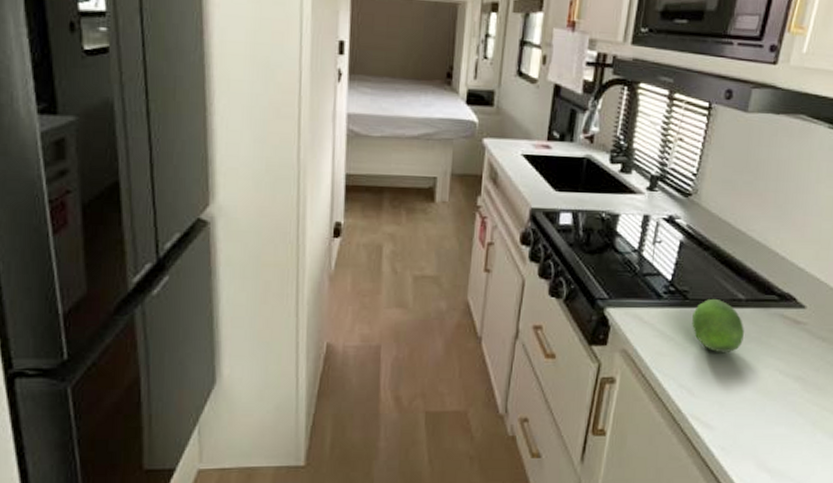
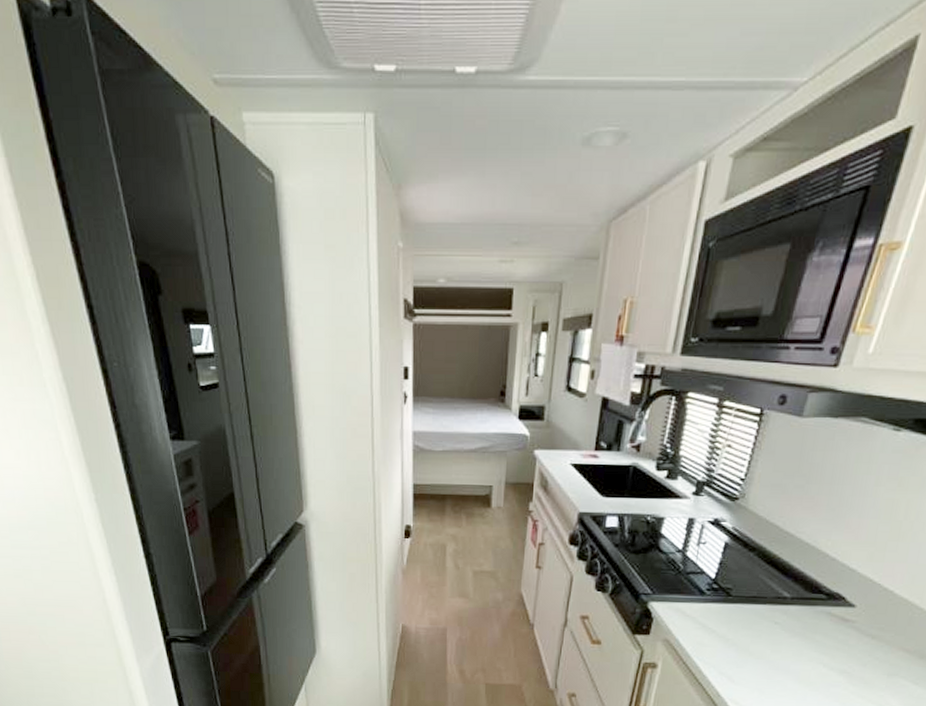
fruit: present [692,298,744,353] -> none [734,595,788,646]

